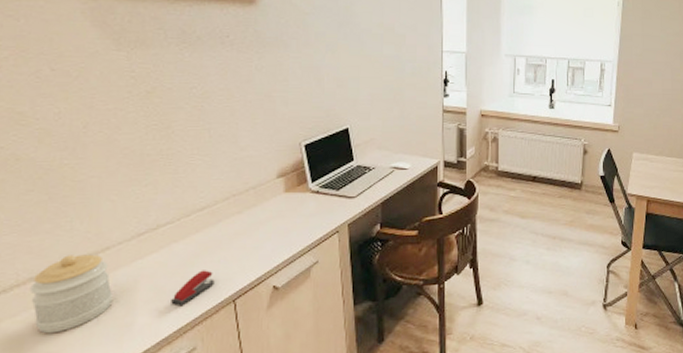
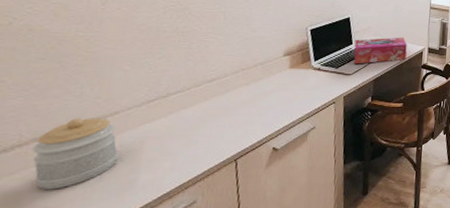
stapler: present [171,270,215,306] -> none [175,133,219,165]
tissue box: none [356,149,418,185] -> present [353,37,407,64]

